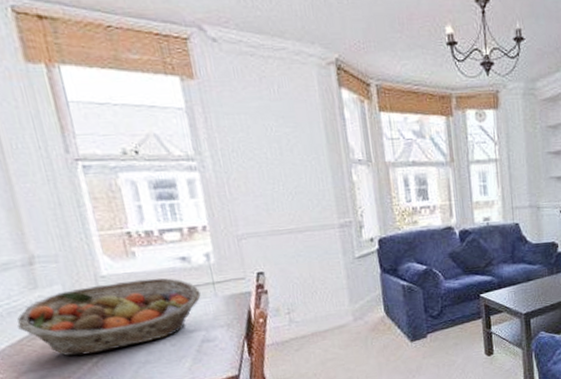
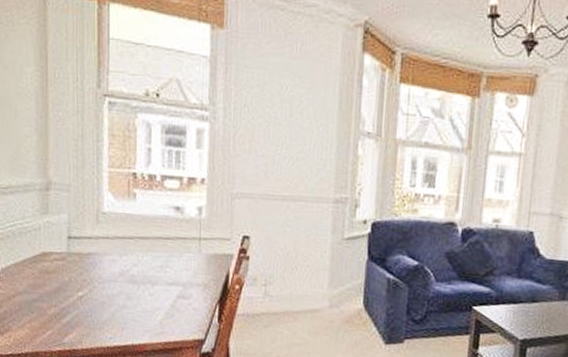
fruit basket: present [17,277,201,356] -> none [24,220,186,288]

